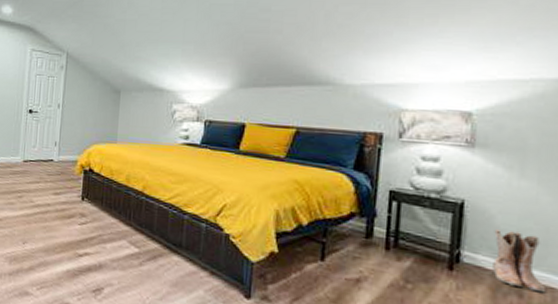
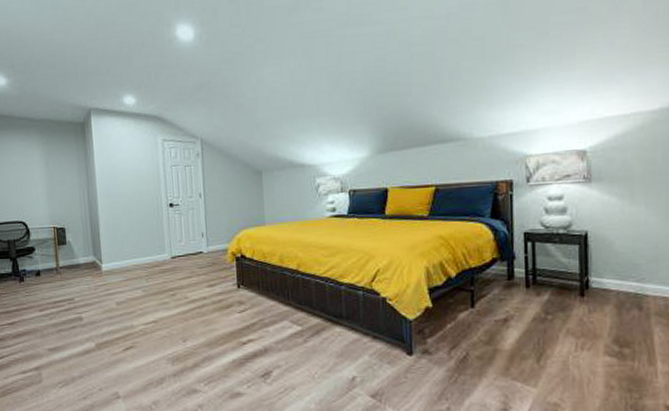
boots: present [493,229,547,294] -> none [614,253,660,303]

